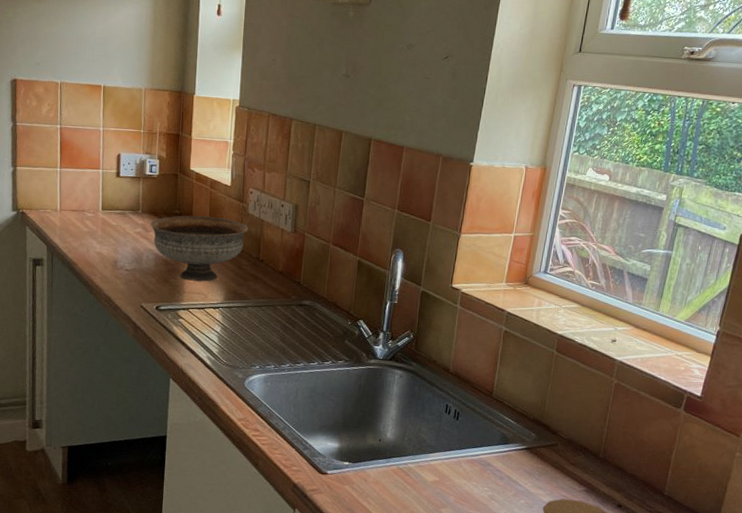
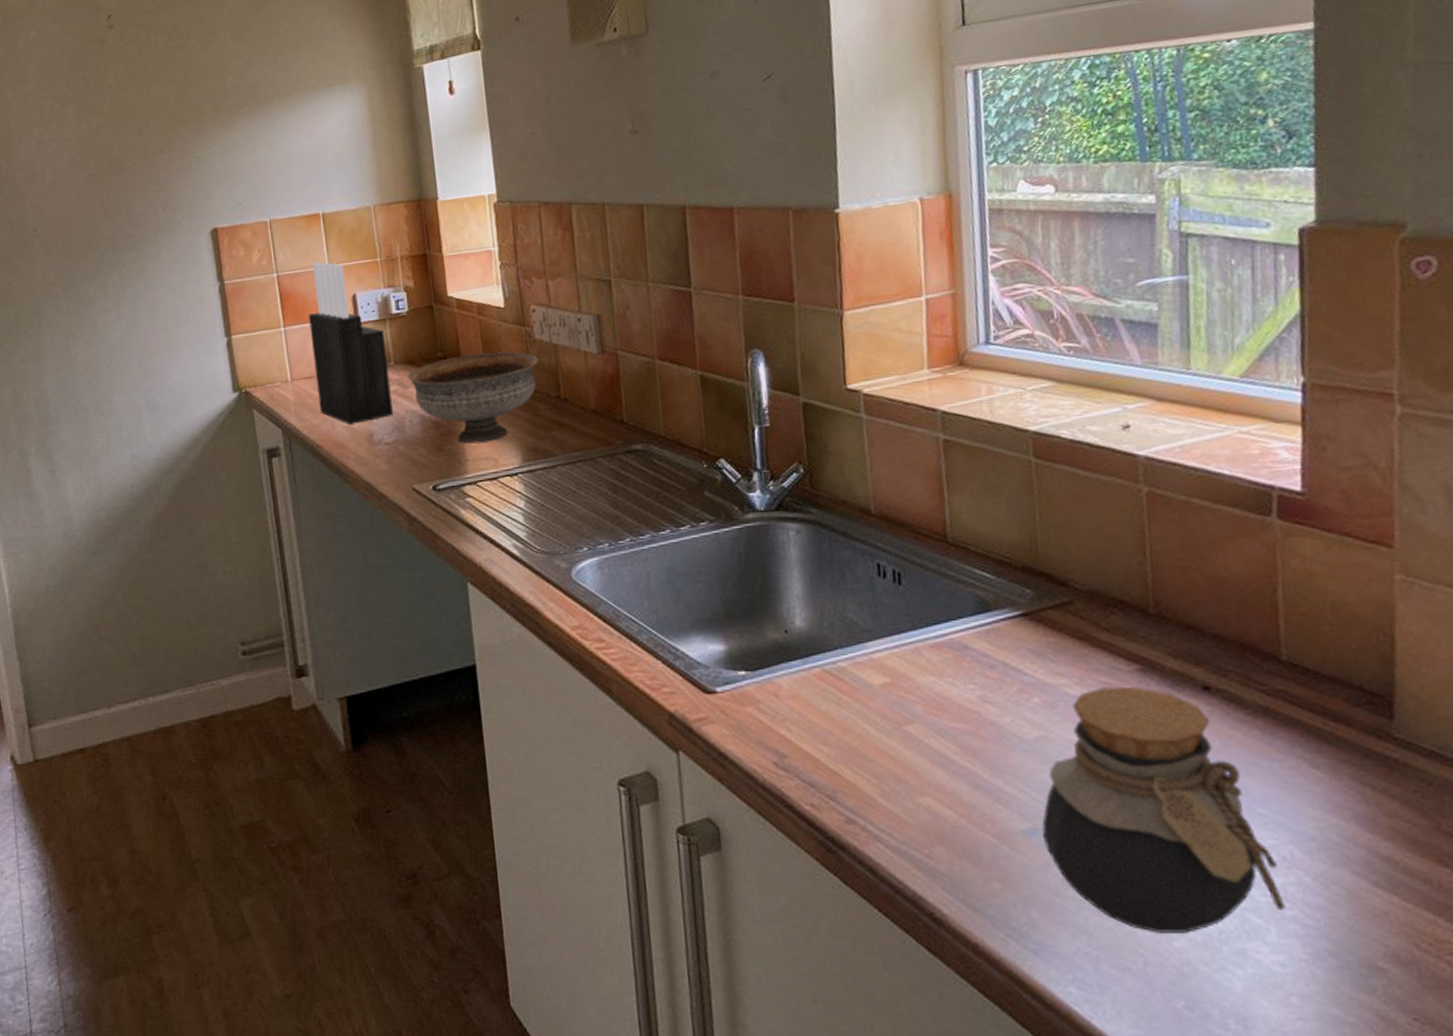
knife block: none [79,122,138,252] -> present [308,261,393,425]

